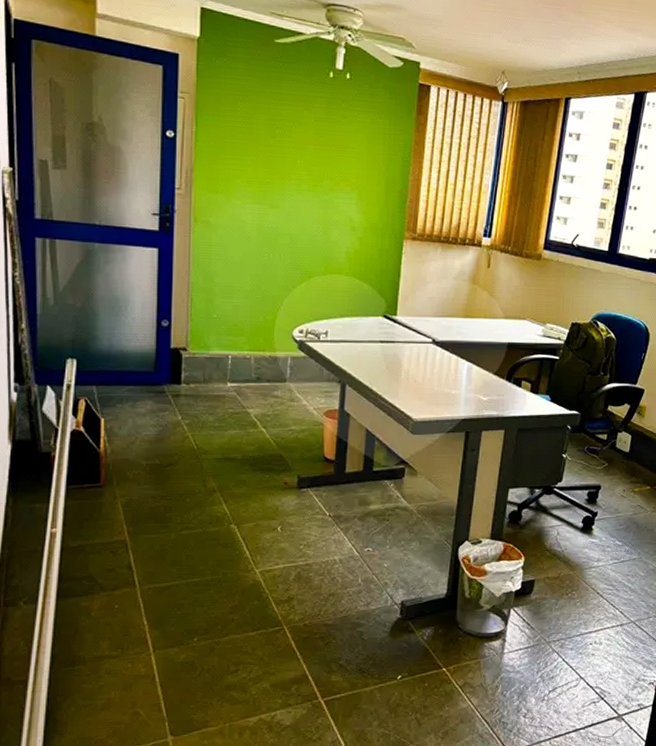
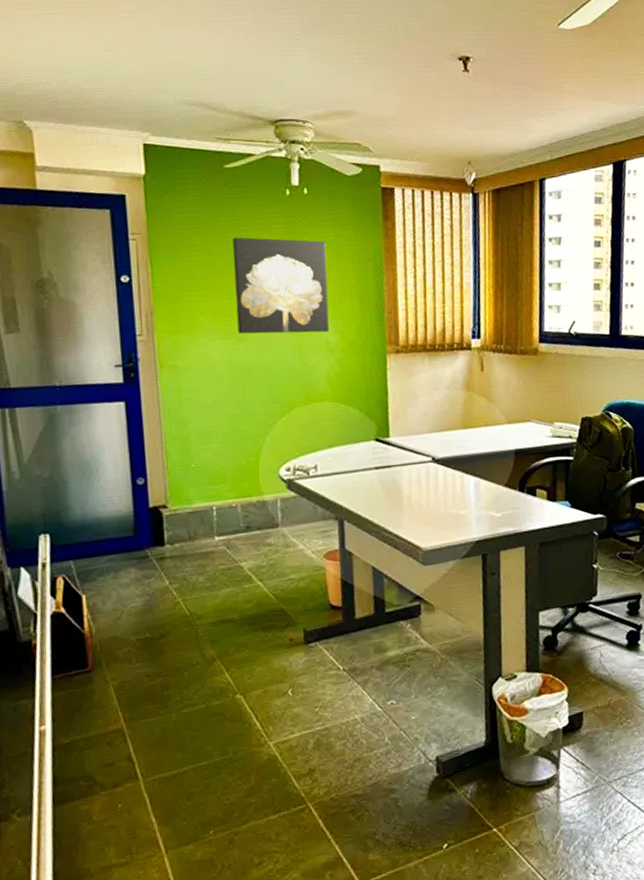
wall art: none [270,109,361,212] -> present [232,237,330,334]

